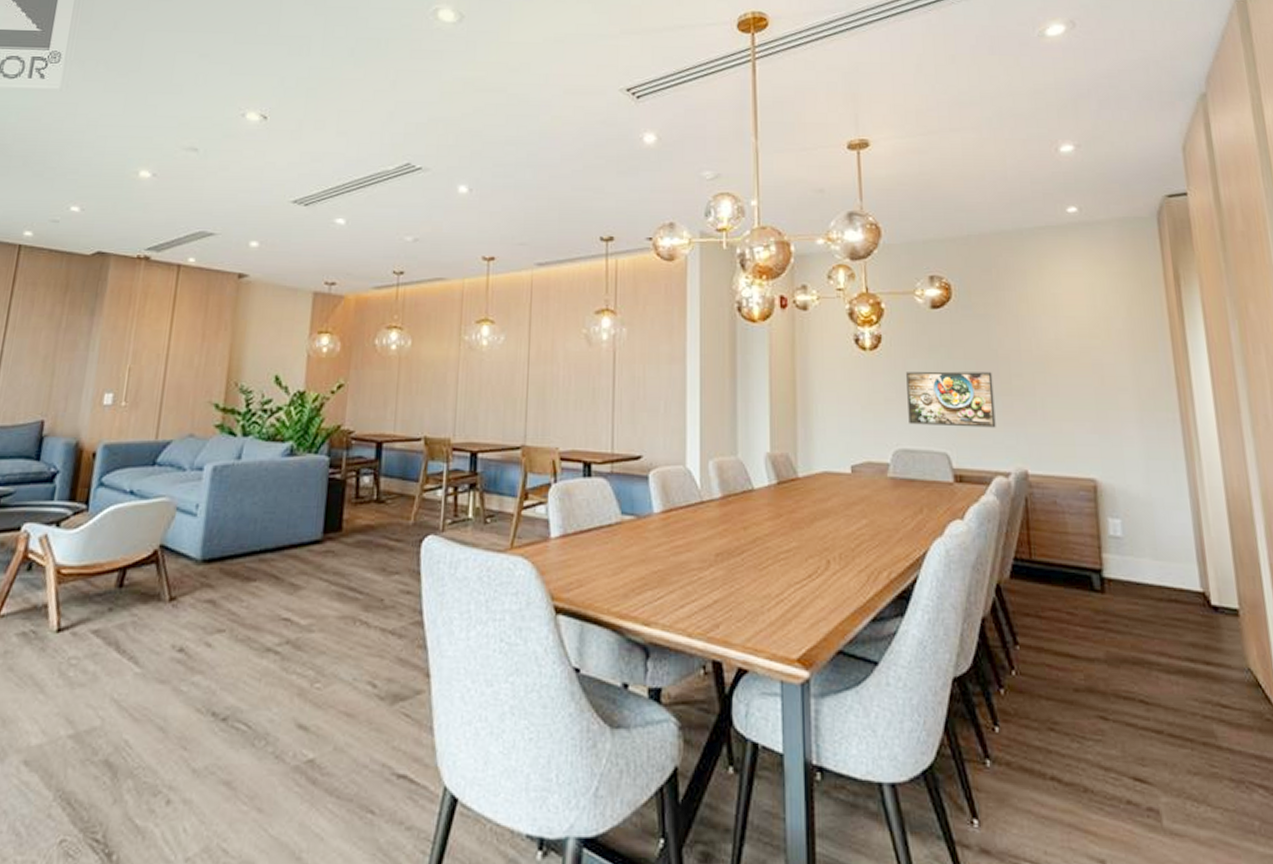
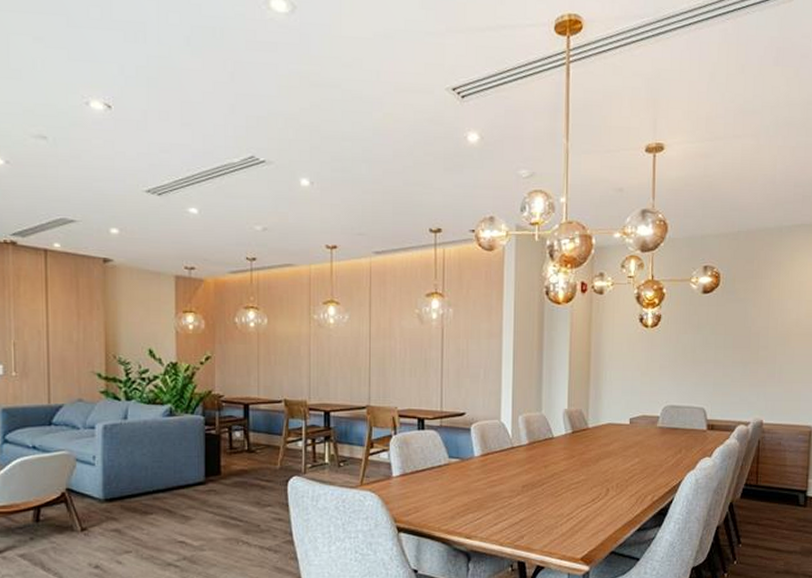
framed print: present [906,371,996,428] -> none [677,344,745,388]

